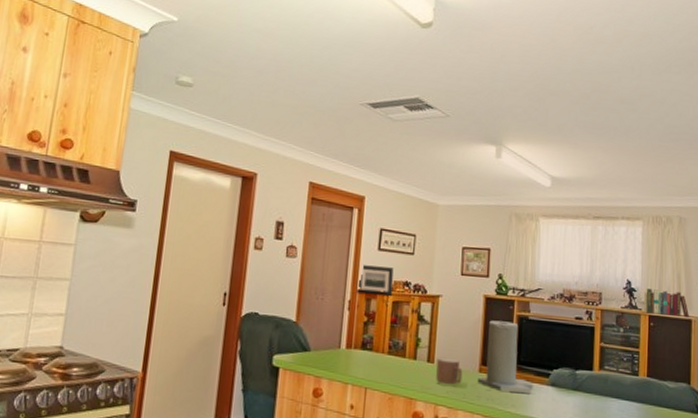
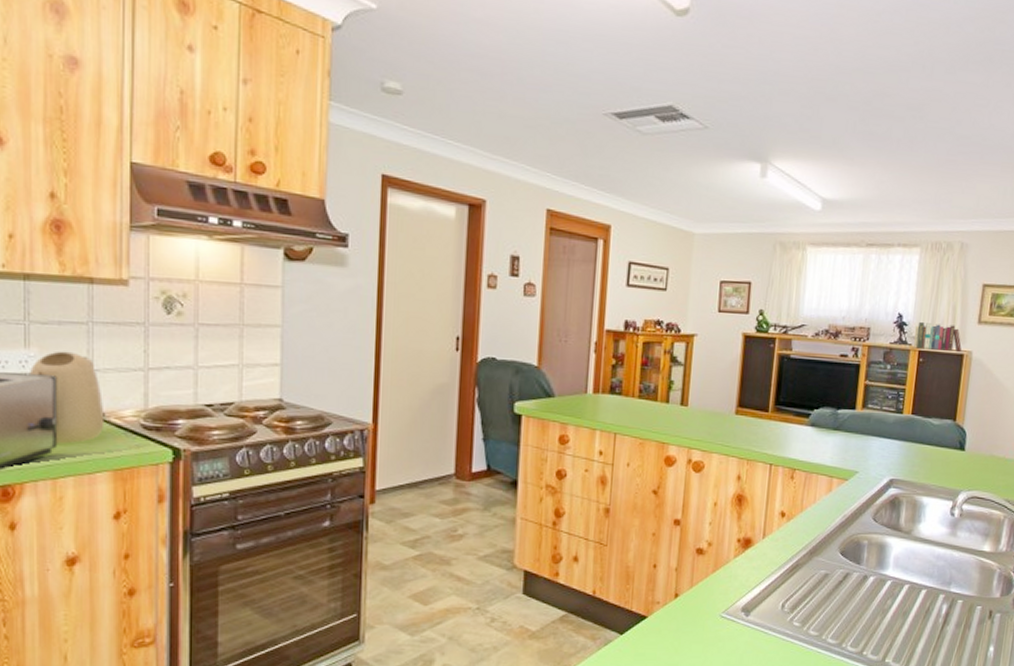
picture frame: present [356,265,394,297] -> none [603,303,644,338]
mug: present [435,357,463,387] -> none [689,399,718,430]
paper towel: present [477,320,534,395] -> none [733,360,793,435]

